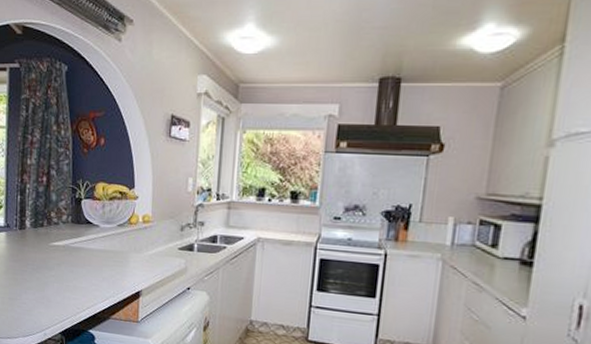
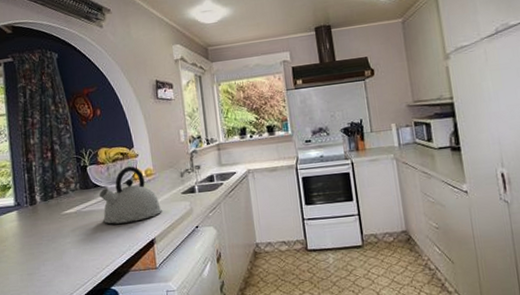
kettle: none [90,208,154,269] -> present [99,166,162,224]

